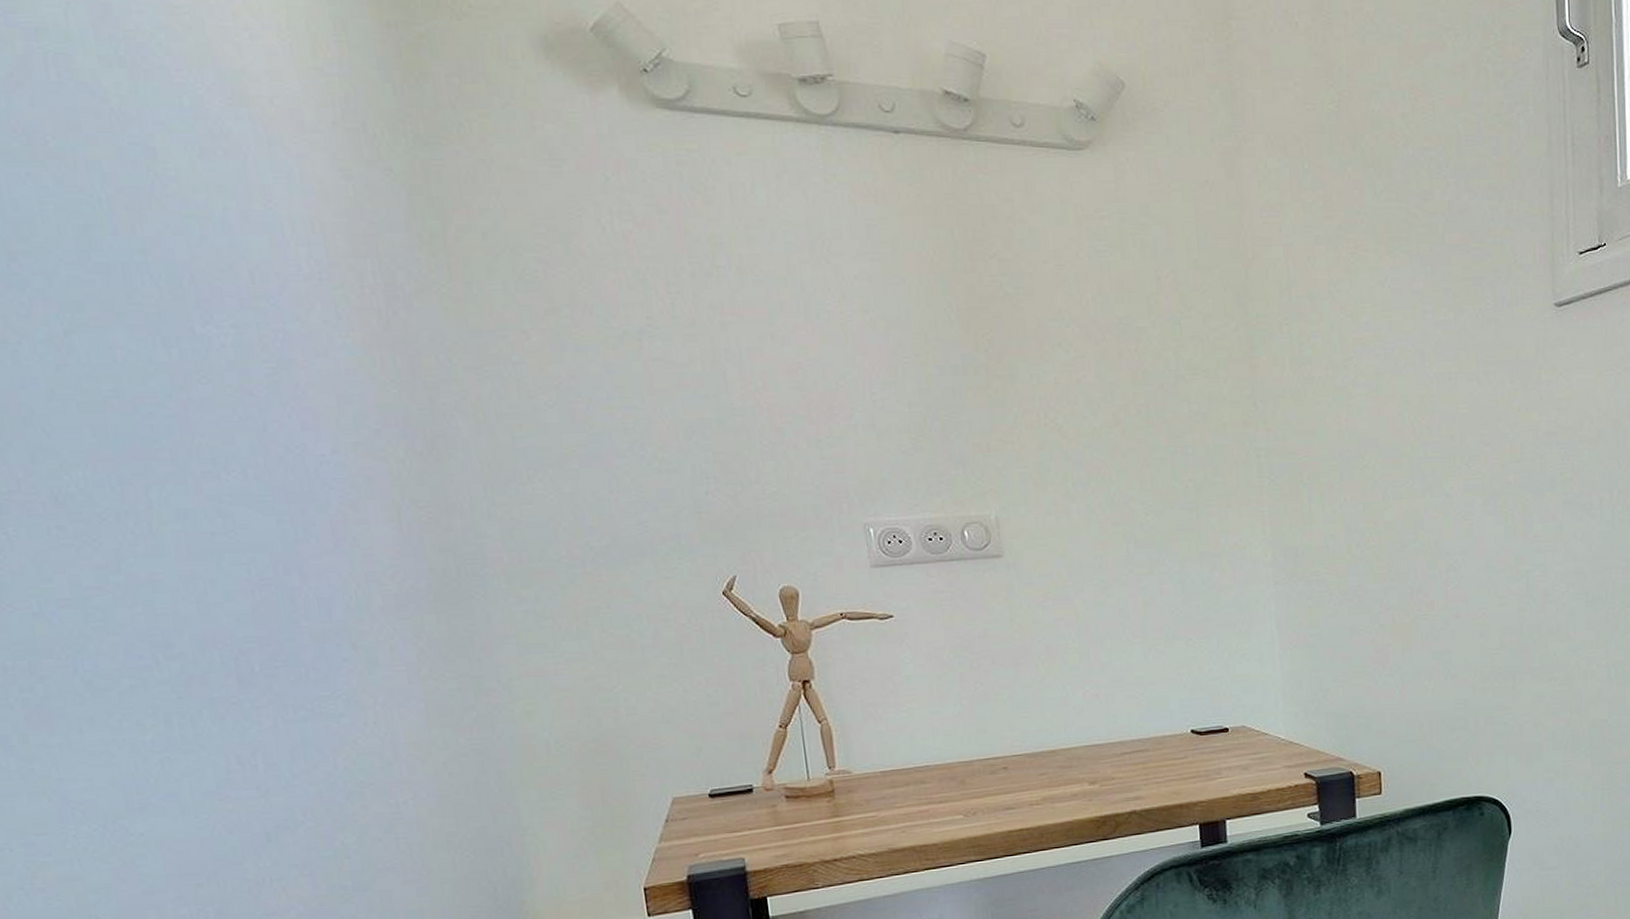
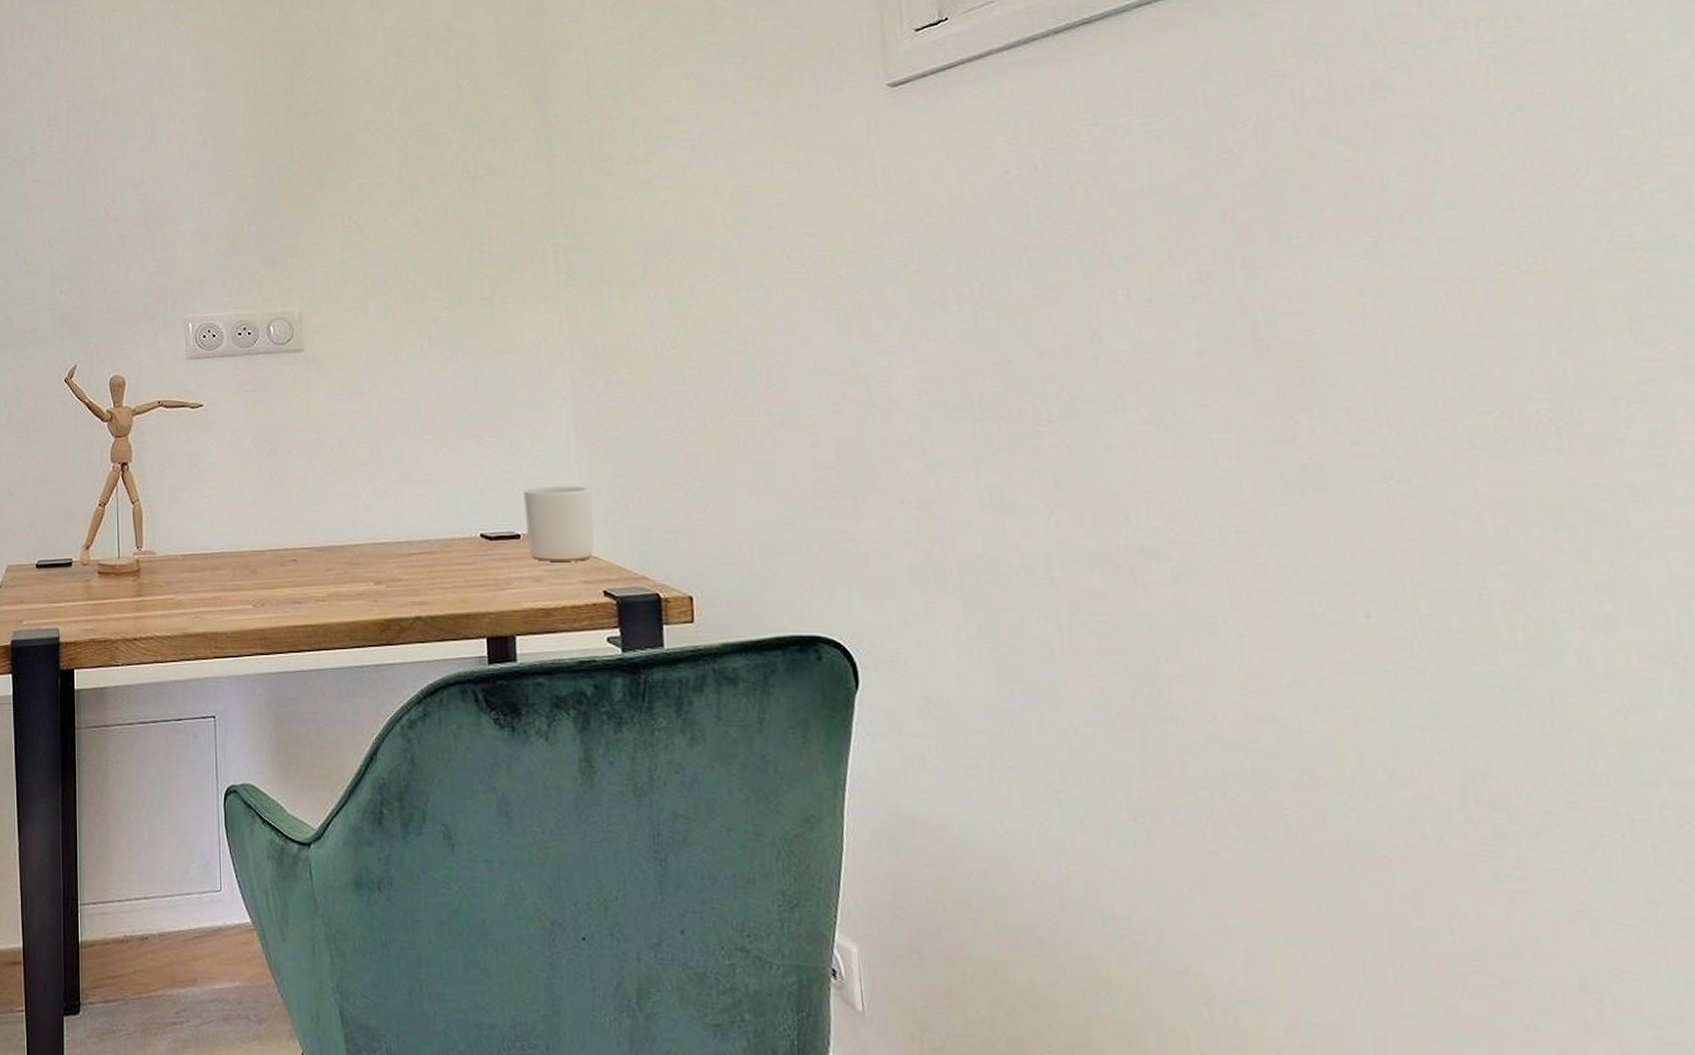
mug: none [1231,680,1296,751] -> present [523,486,594,561]

